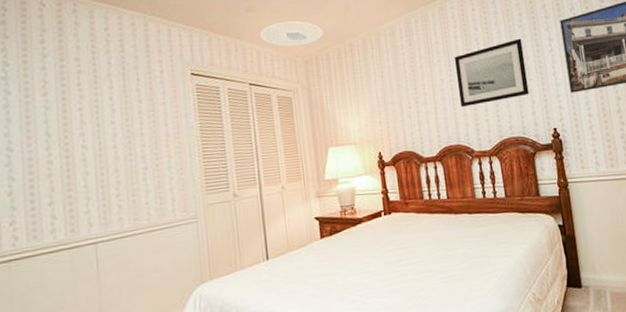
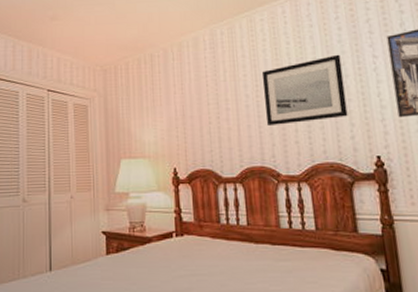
ceiling light: present [260,21,324,47] -> none [62,30,125,55]

